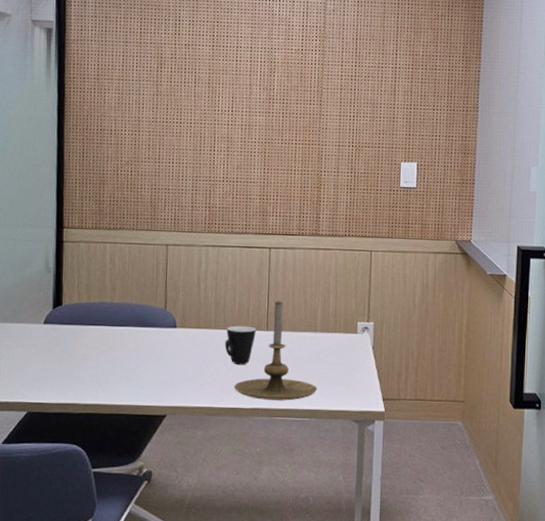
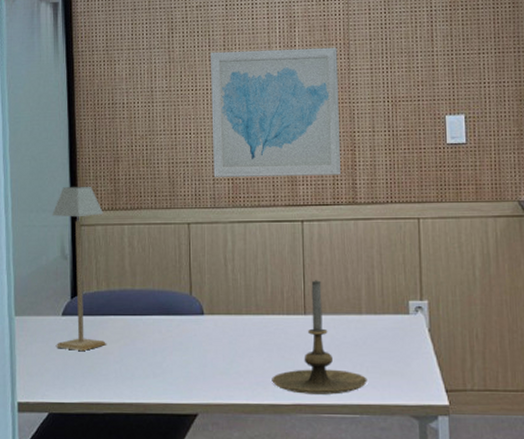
table lamp: none [36,204,88,356] -> present [52,186,107,351]
wall art: none [192,88,311,209] -> present [210,47,341,177]
mug: present [224,325,256,366] -> none [258,310,293,355]

